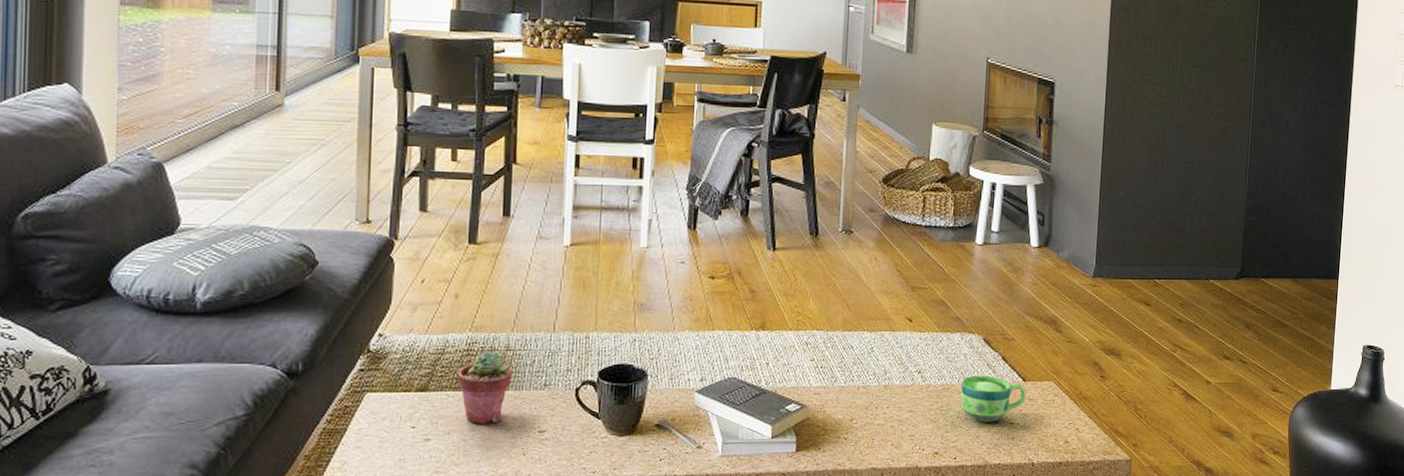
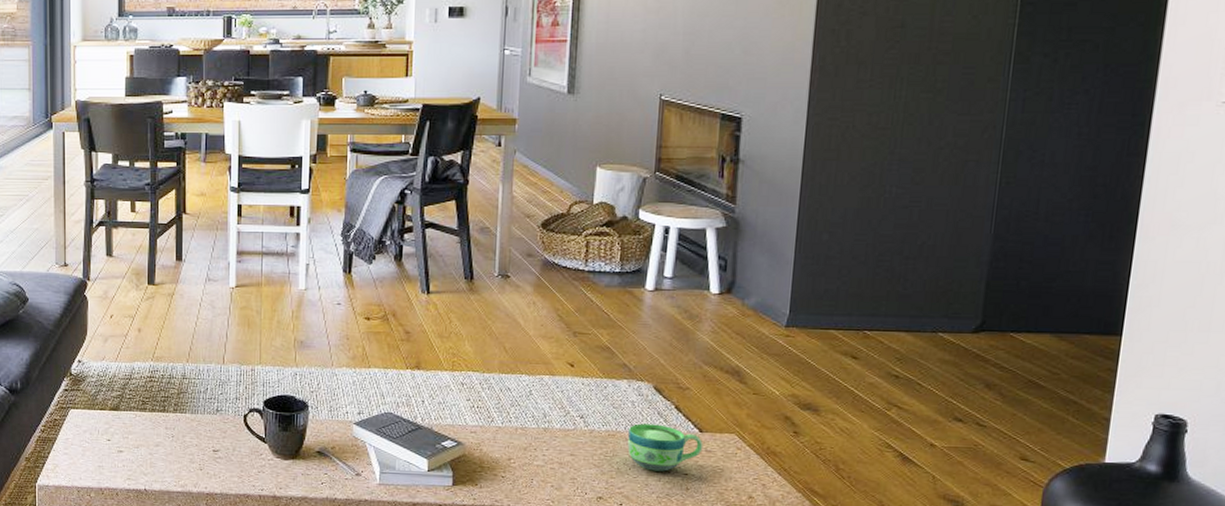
potted succulent: present [457,351,513,424] -> none [143,378,189,441]

